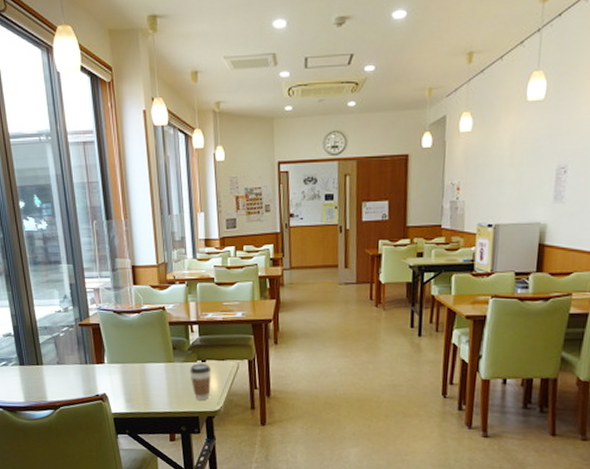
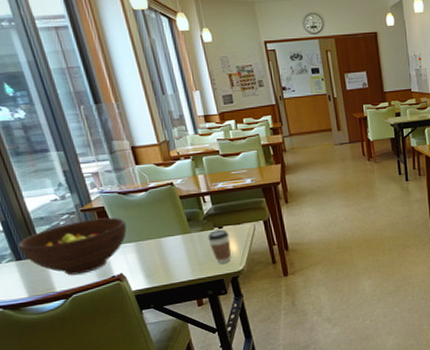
fruit bowl: none [24,334,116,388] -> present [18,217,127,275]

